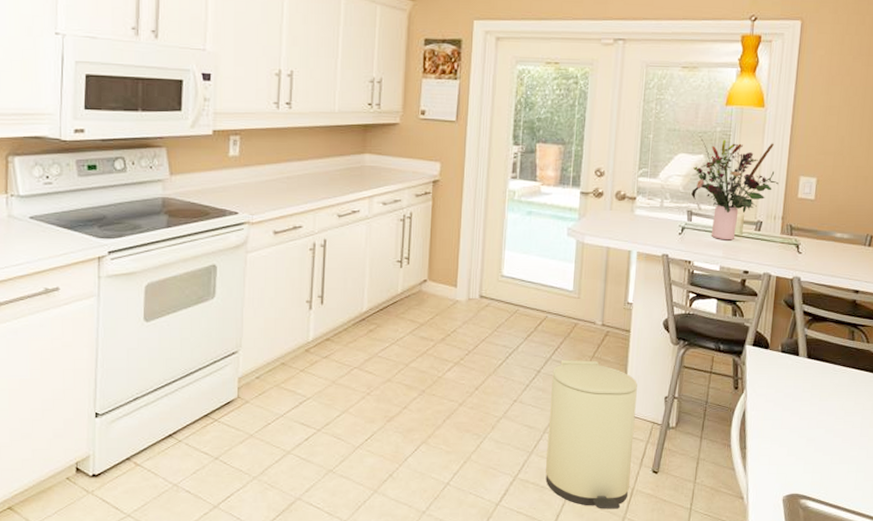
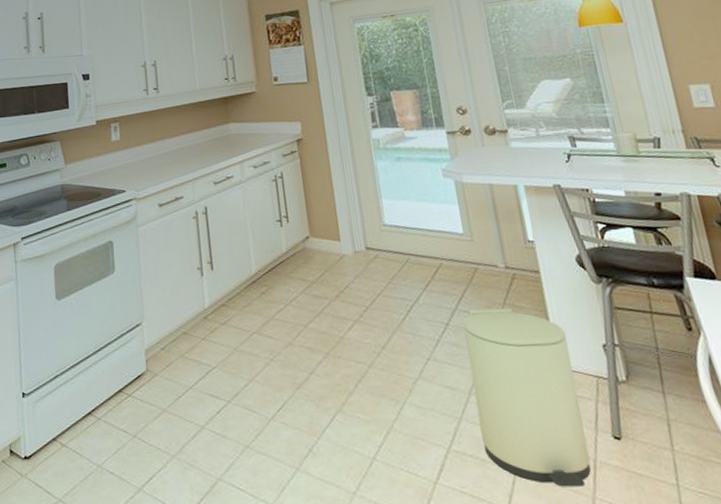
bouquet: present [691,136,779,242] -> none [559,55,666,164]

